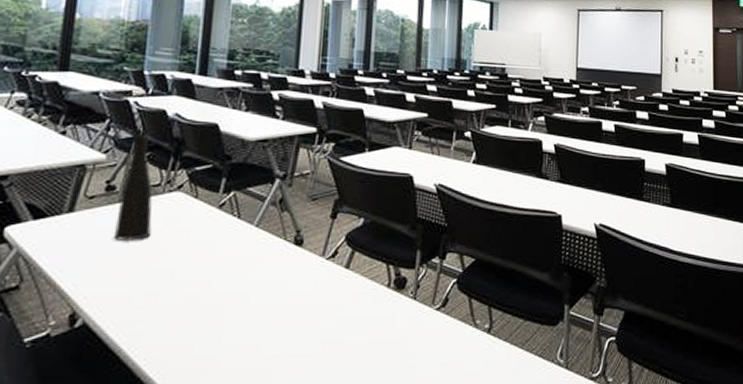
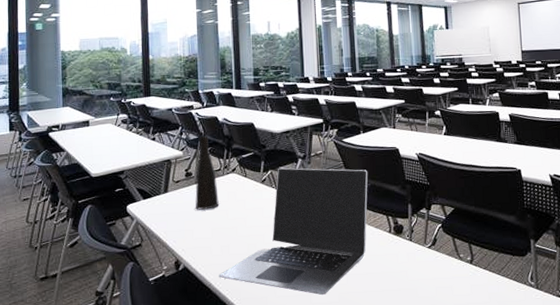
laptop: none [135,189,369,371] -> present [219,167,368,296]

